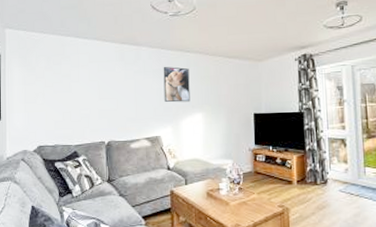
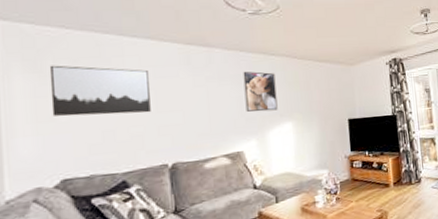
wall art: none [33,61,95,100] -> present [49,65,151,117]

